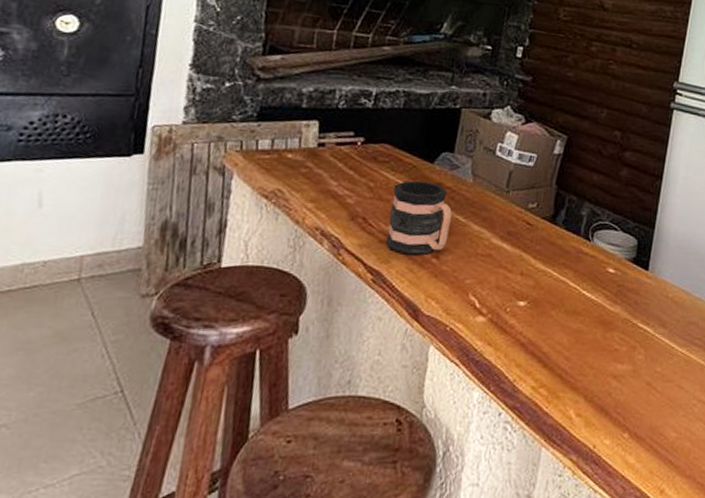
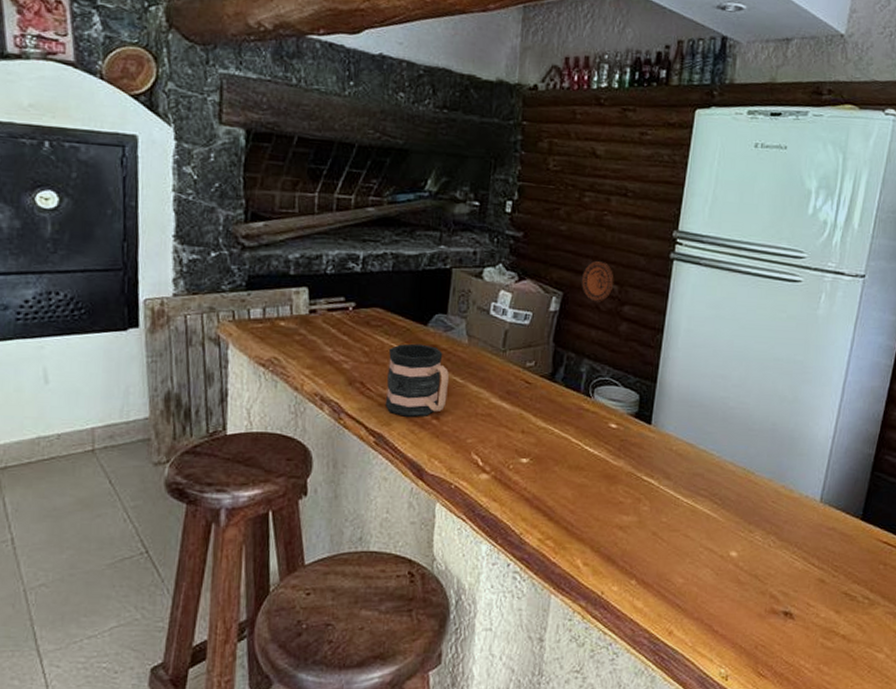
decorative plate: none [585,106,617,147] -> present [581,260,614,302]

